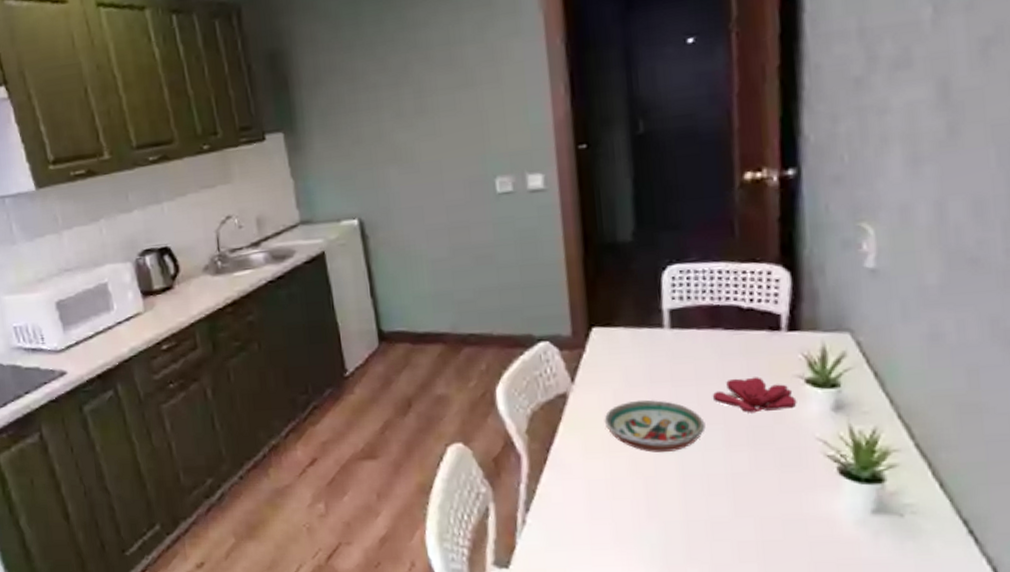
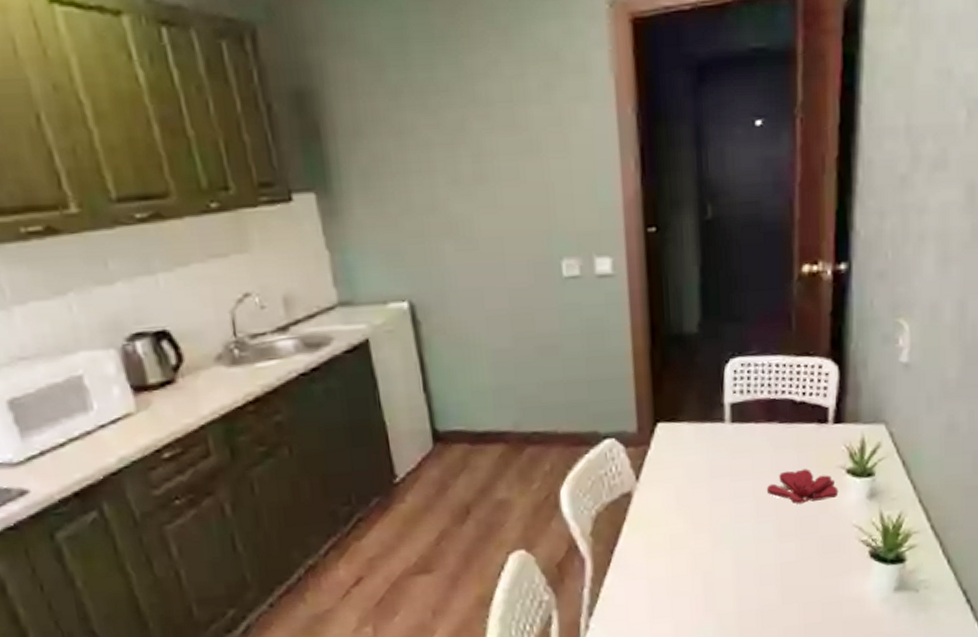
decorative bowl: present [604,399,706,453] -> none [667,494,759,548]

